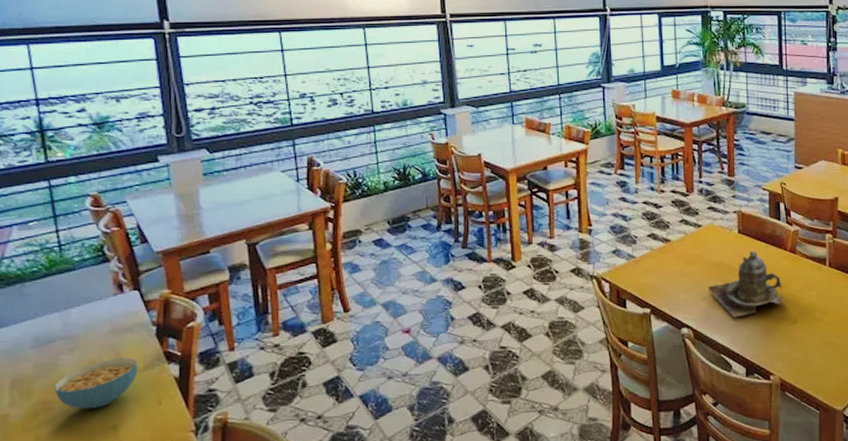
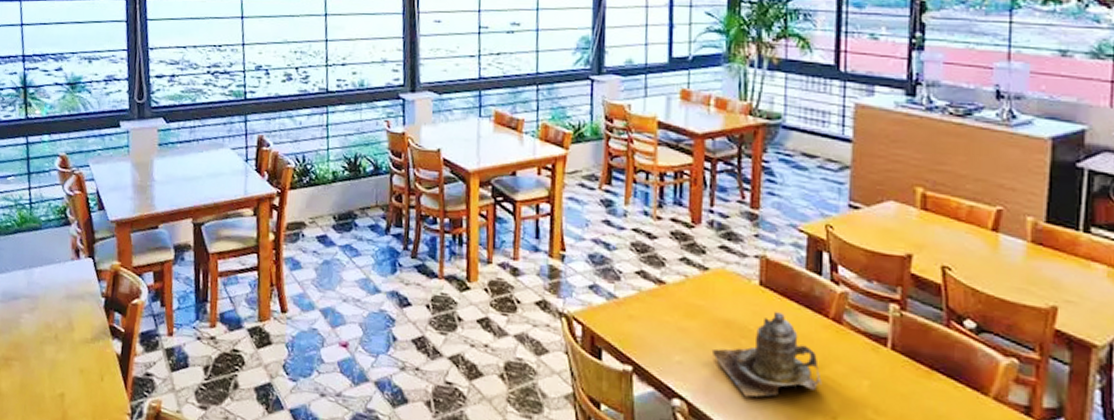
cereal bowl: present [54,357,138,409] -> none [14,324,87,373]

